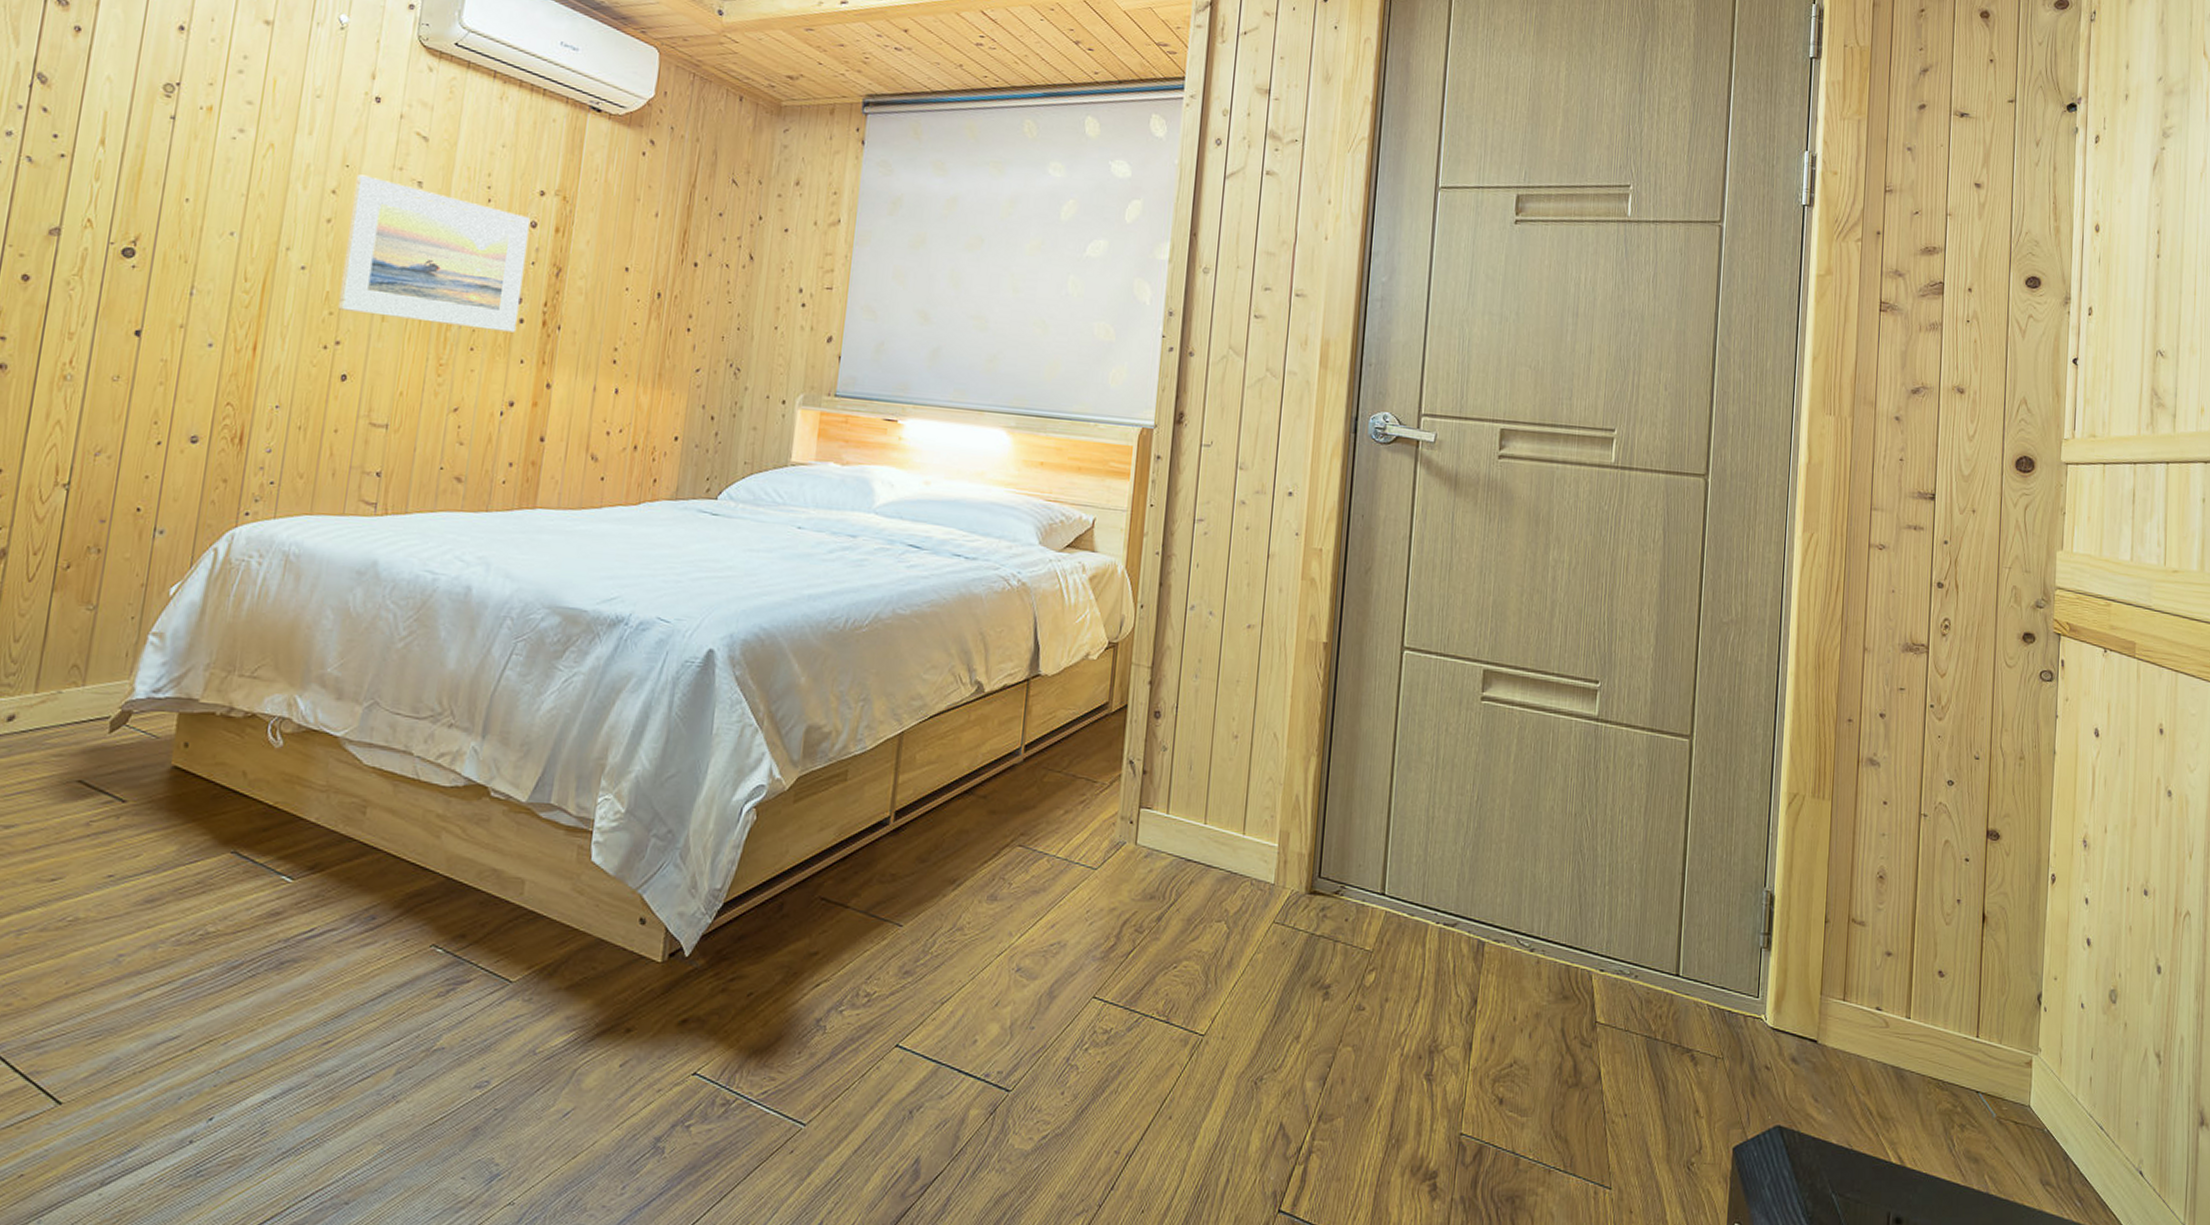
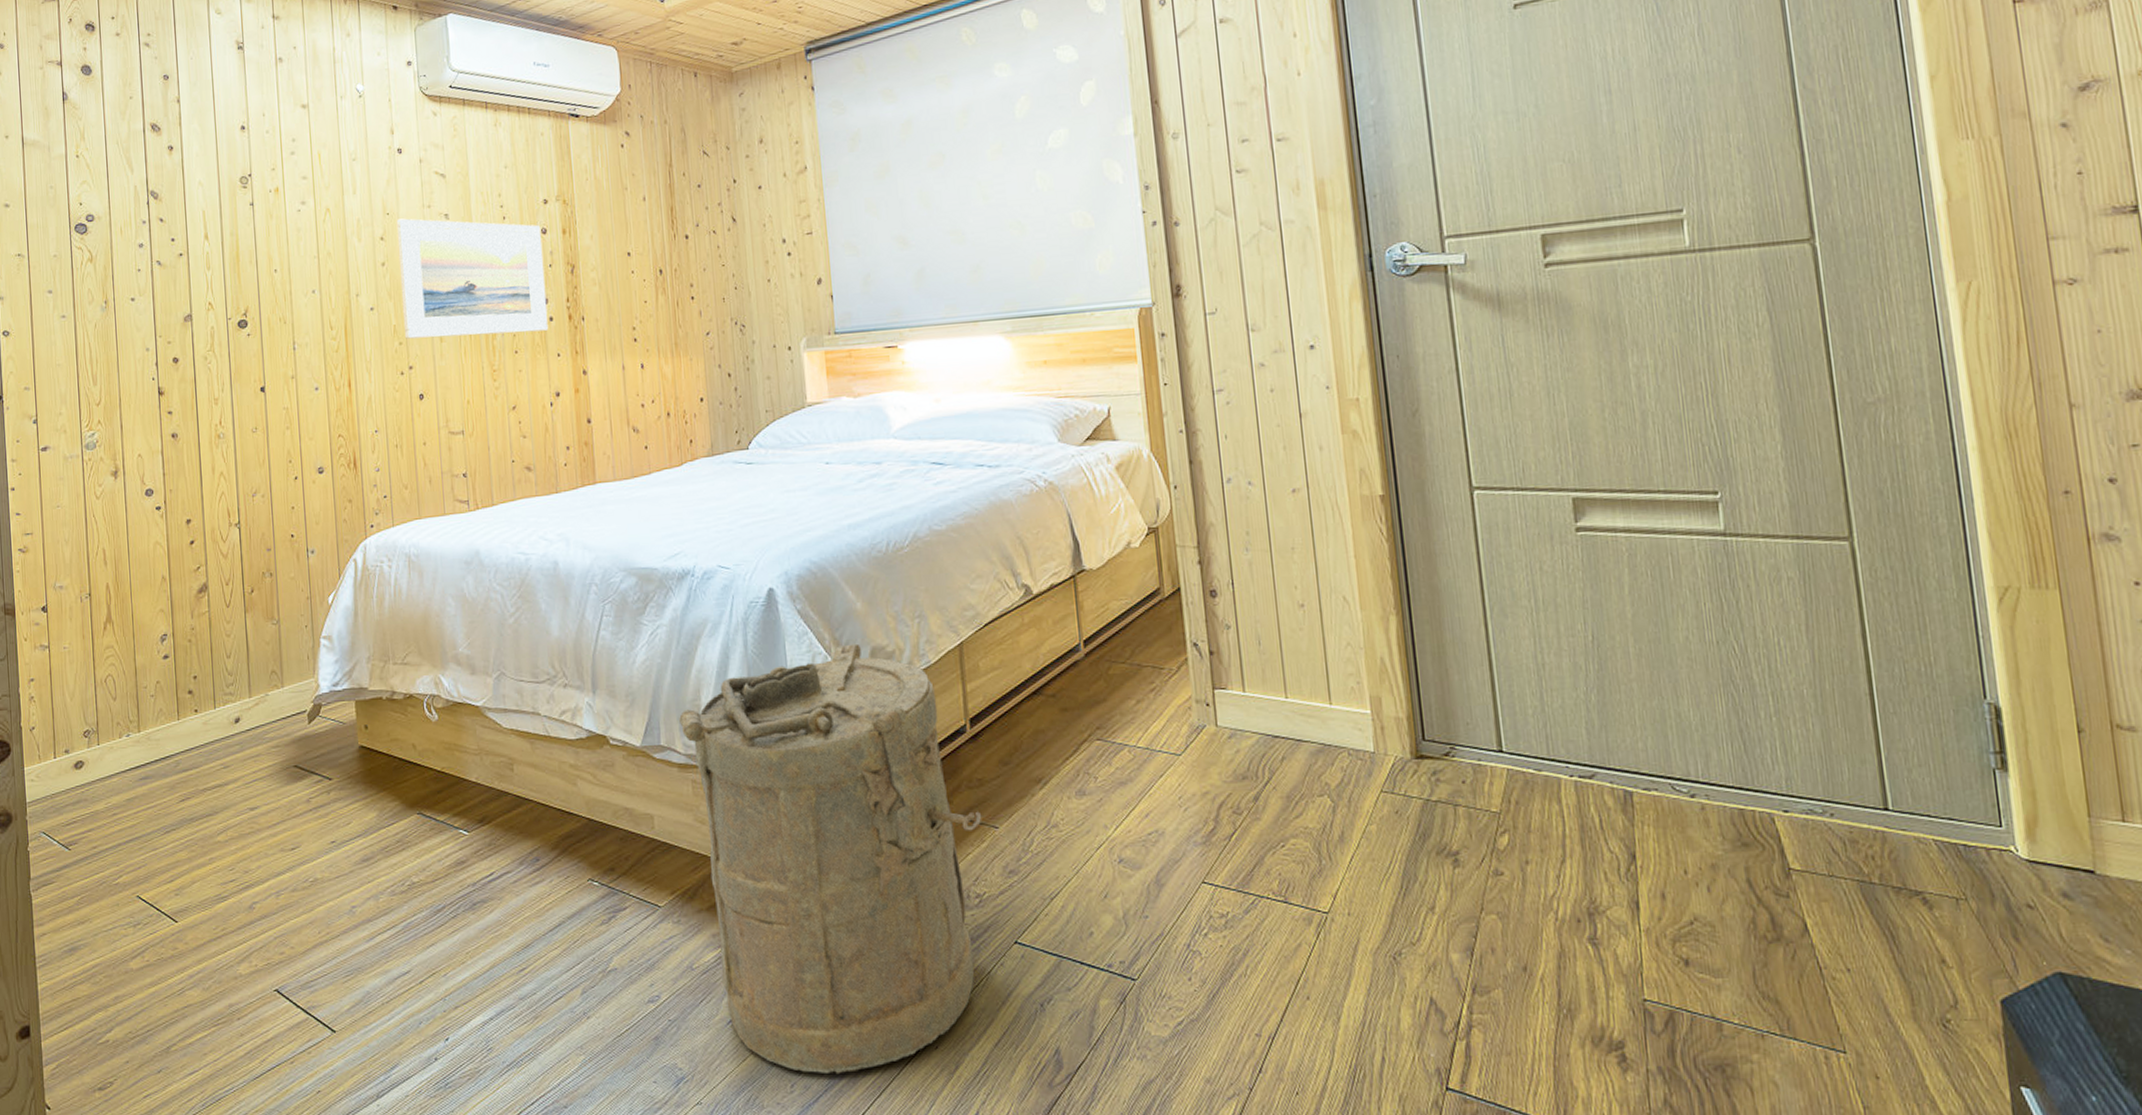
laundry hamper: none [566,719,888,1177] -> present [679,643,983,1074]

